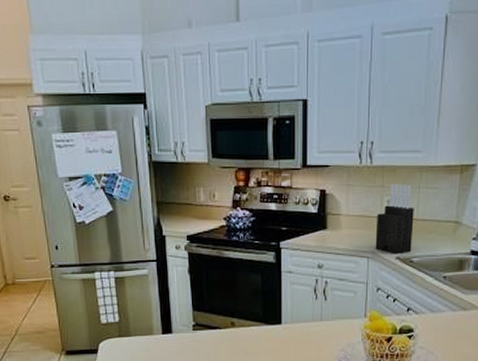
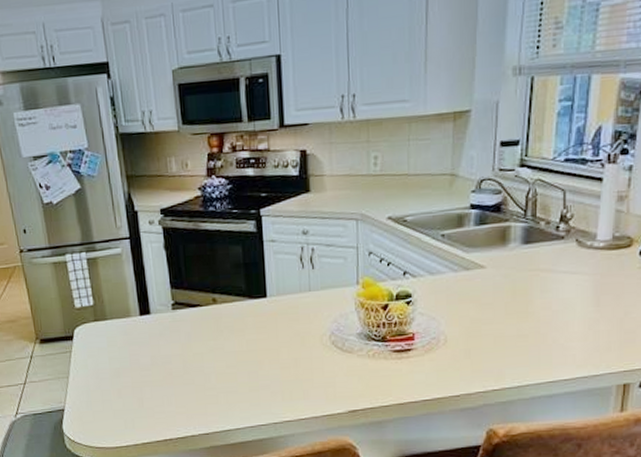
knife block: present [375,184,414,253] -> none [363,138,405,213]

